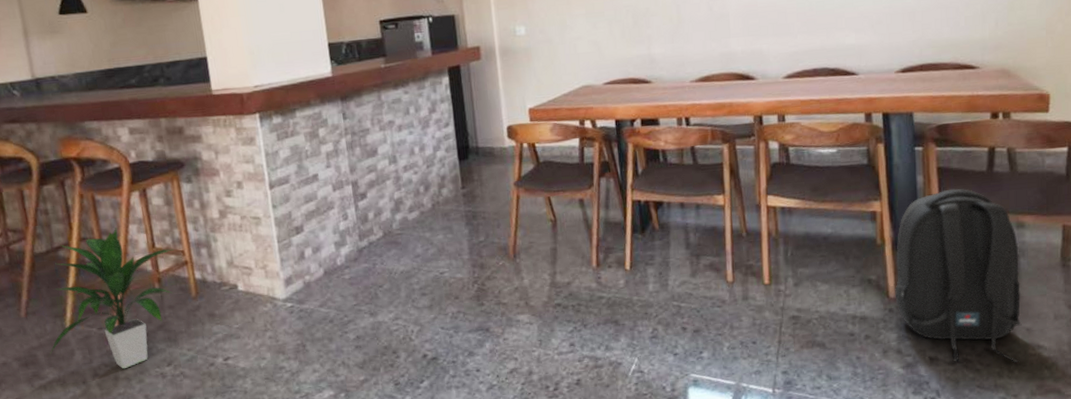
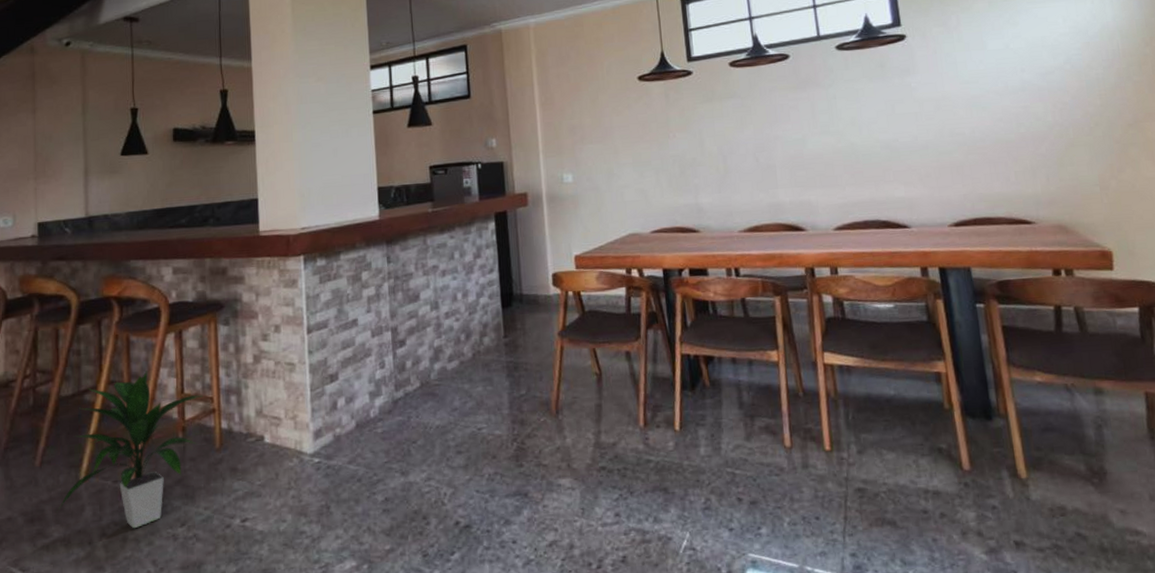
backpack: present [895,188,1022,363] -> none [966,349,1118,551]

